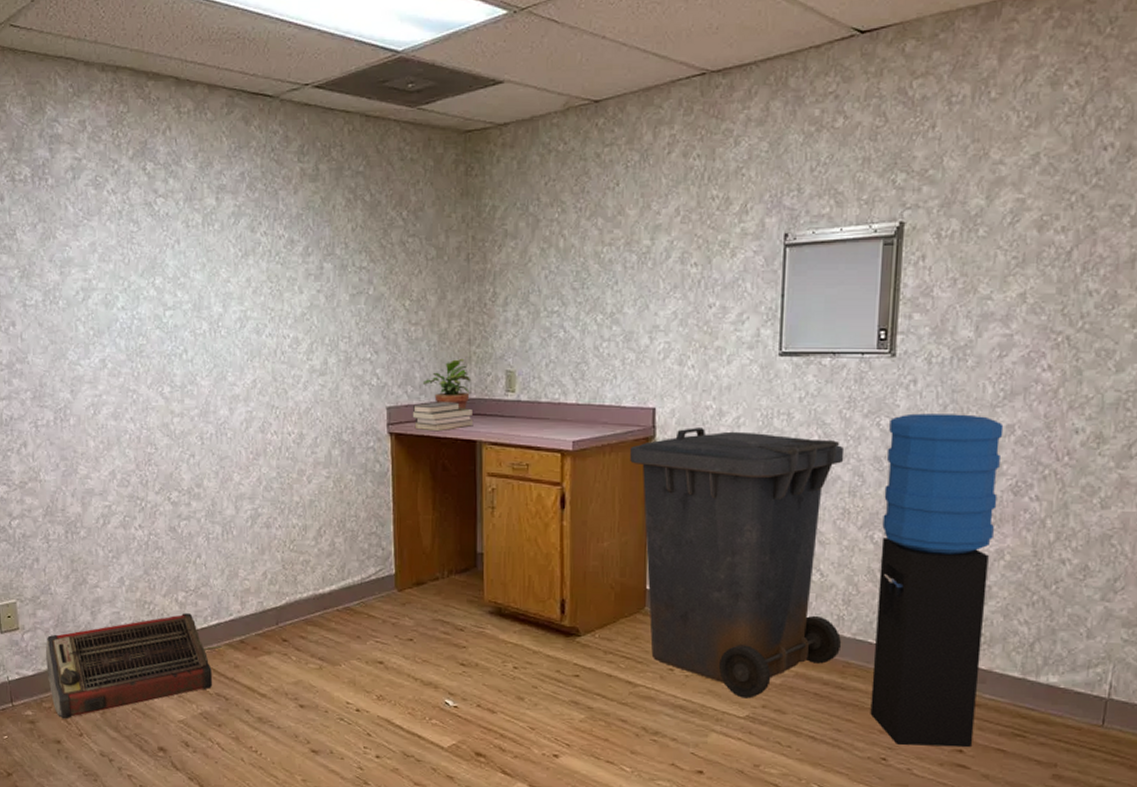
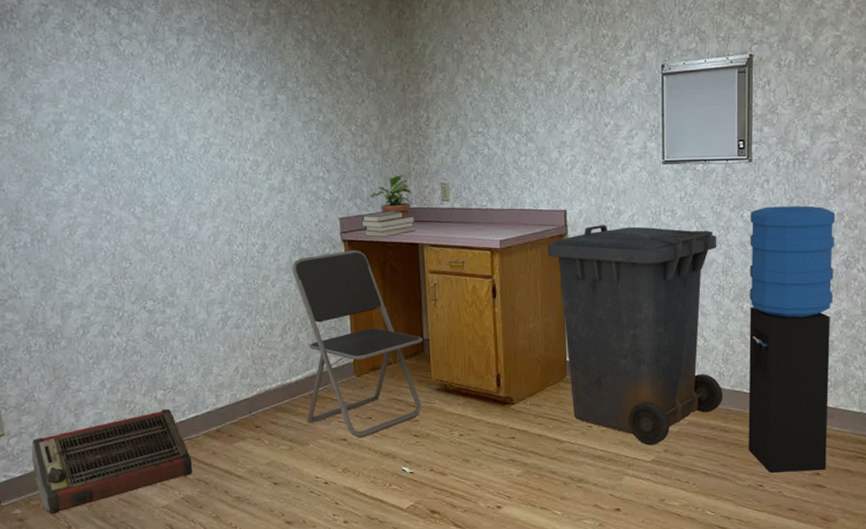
folding chair: none [331,445,477,662] -> present [292,250,424,438]

